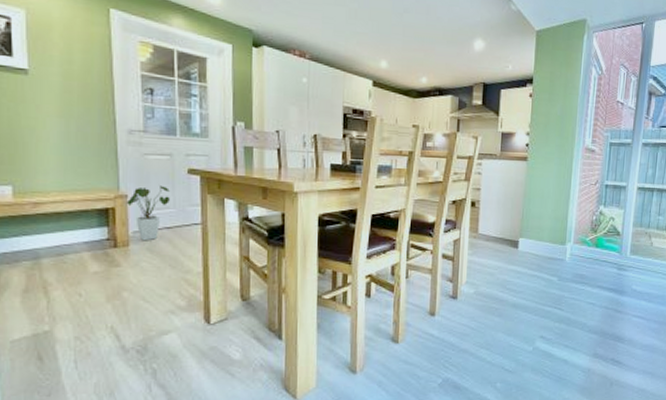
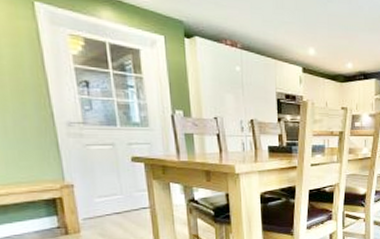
house plant: present [127,185,170,241] -> none [74,174,116,227]

